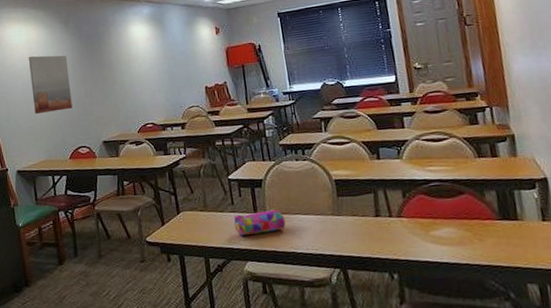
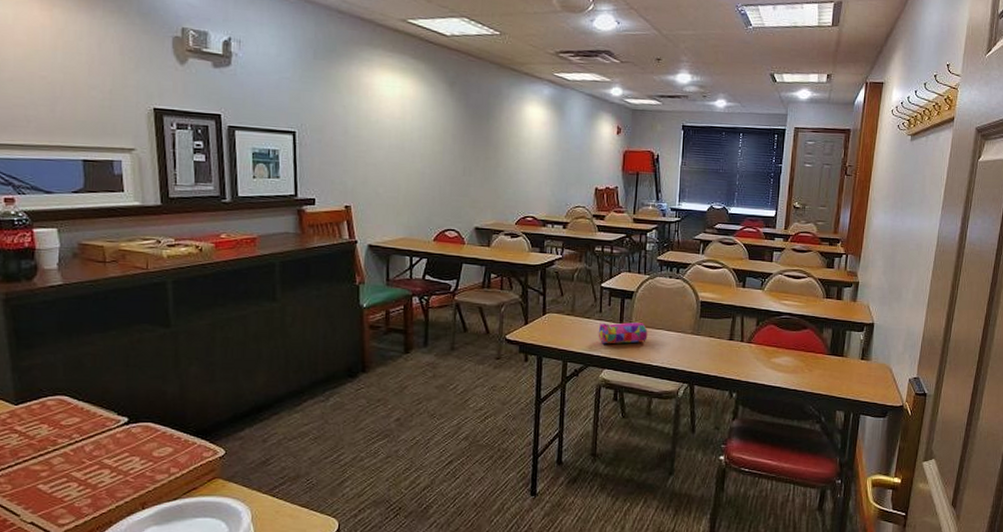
wall art: present [28,55,73,115] -> none [399,114,447,186]

